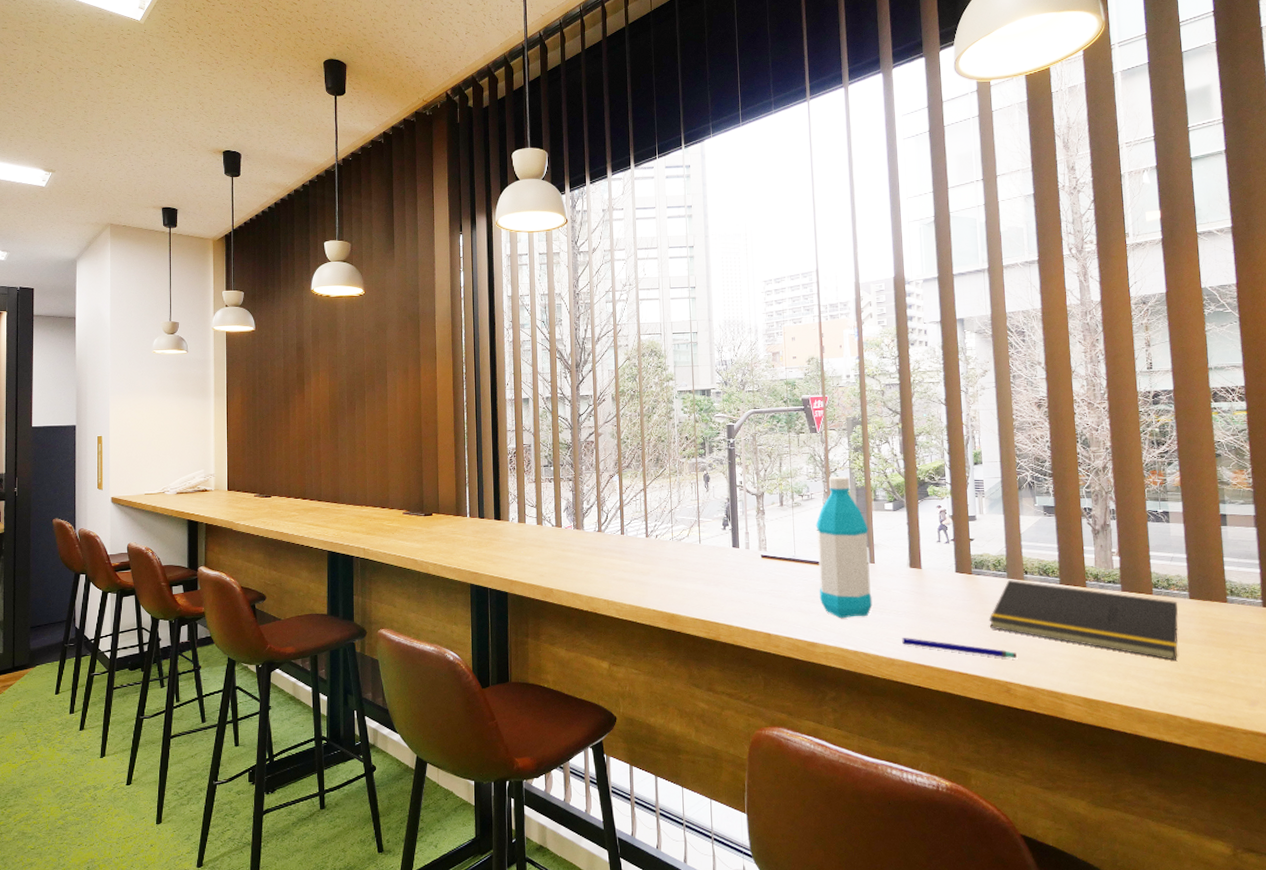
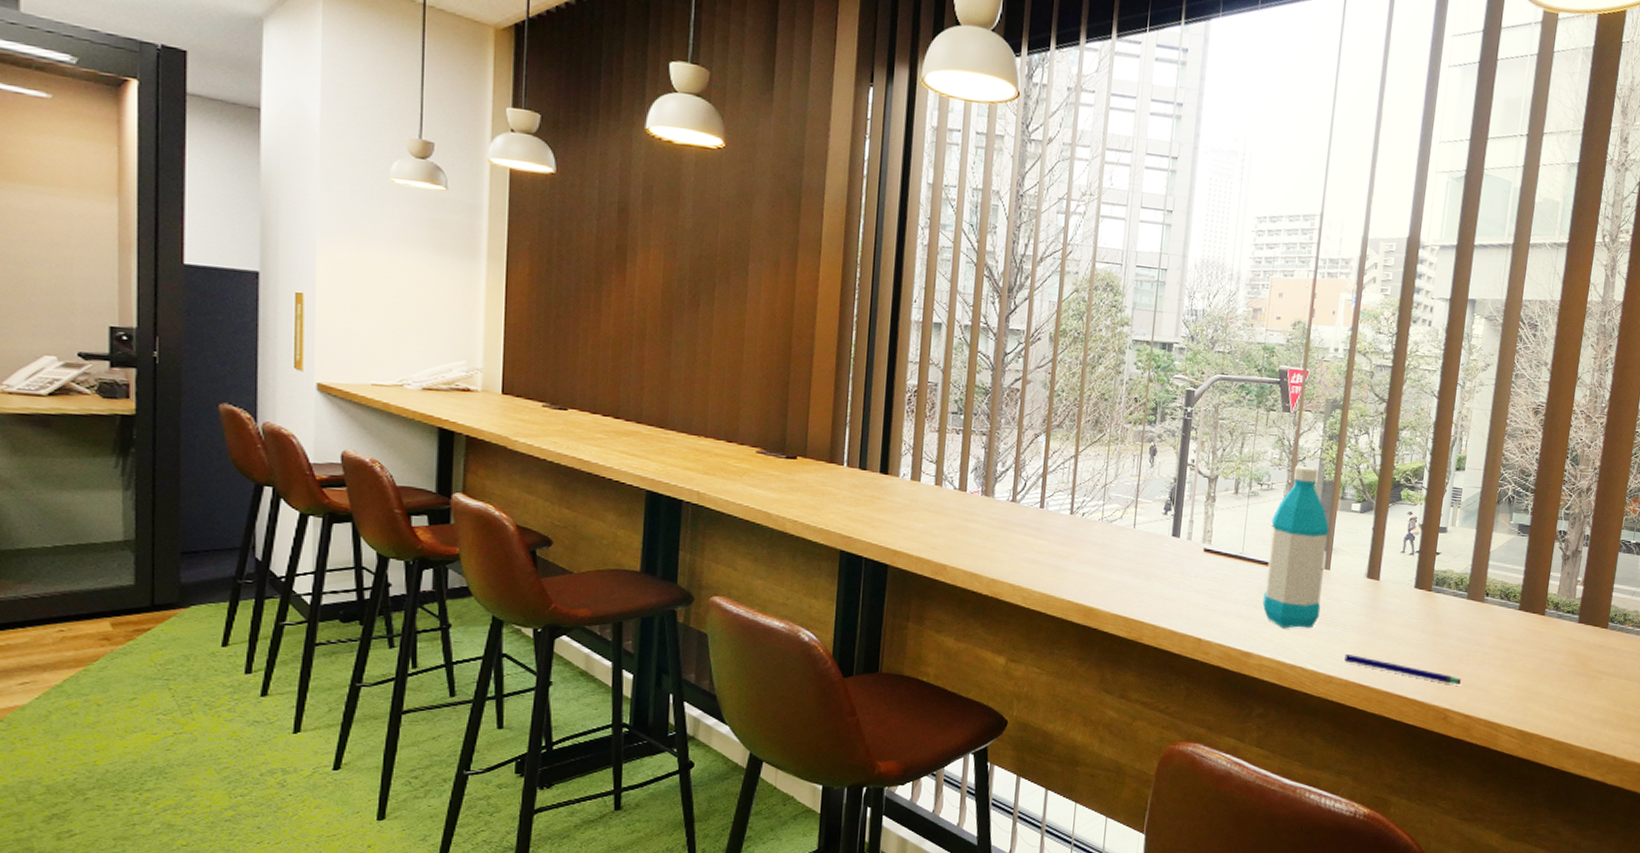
notepad: present [989,580,1179,661] -> none [1439,601,1630,698]

